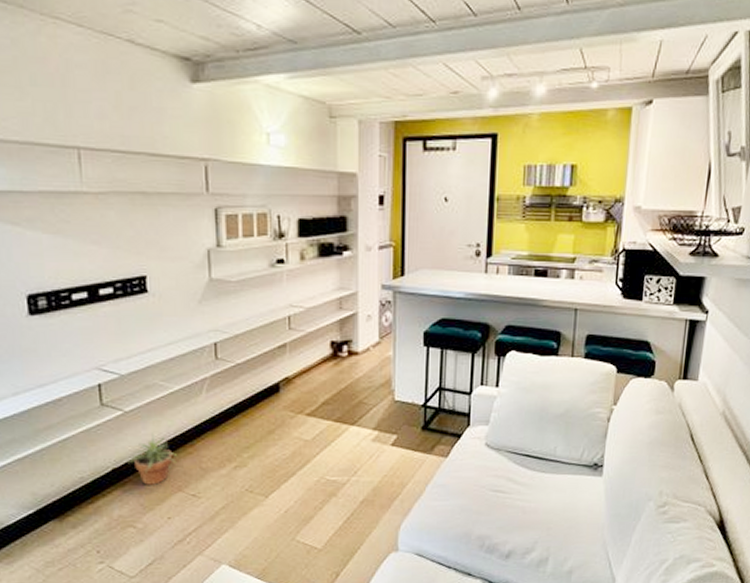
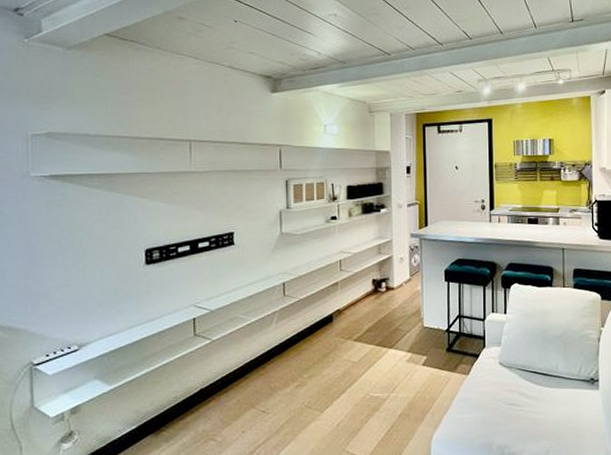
potted plant: present [128,433,178,485] -> none [212,358,252,403]

